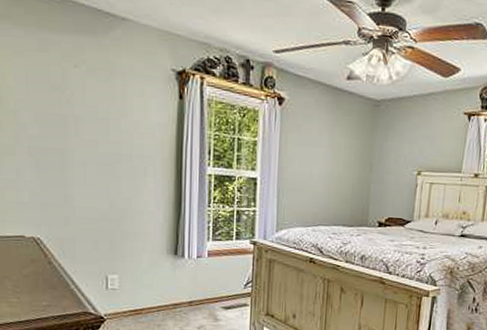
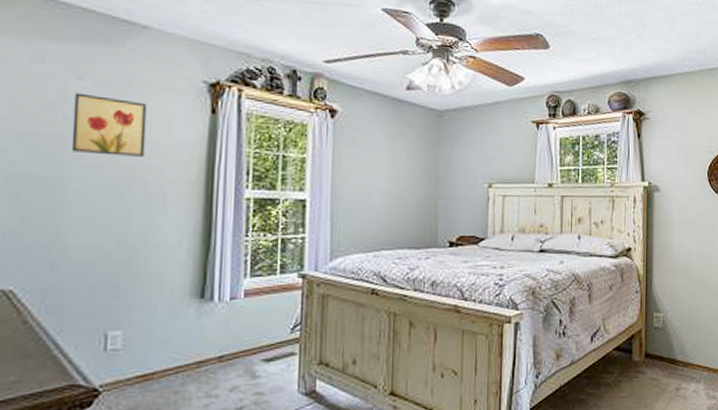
wall art: none [72,78,128,135] -> present [71,93,148,157]

